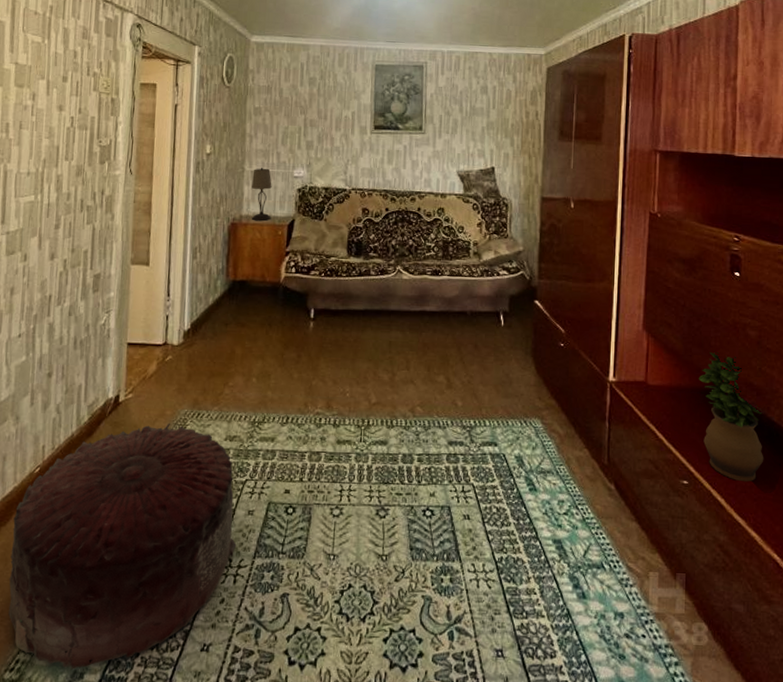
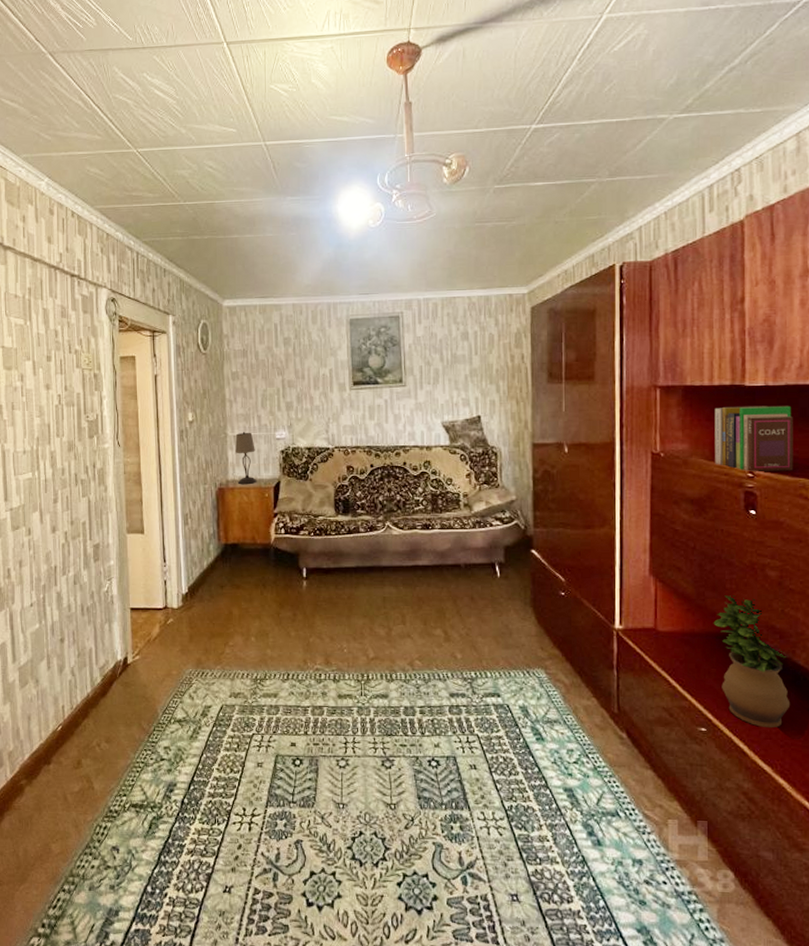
pouf: present [8,423,237,670] -> none [43,682,249,908]
books: none [706,174,775,238] -> present [714,405,794,471]

